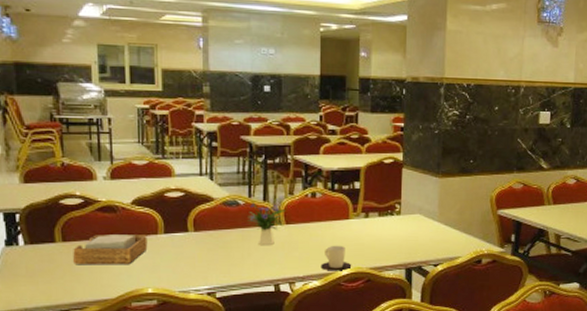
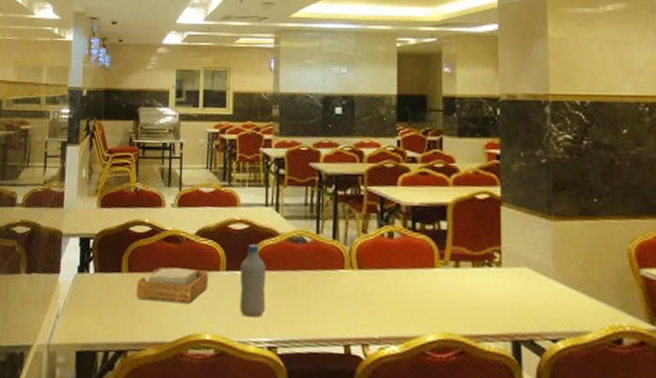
water bottle: none [178,208,204,271] -> present [240,243,266,318]
flower arrangement: present [246,201,286,246] -> none [313,238,358,294]
cup: present [321,245,352,271] -> none [400,300,440,336]

